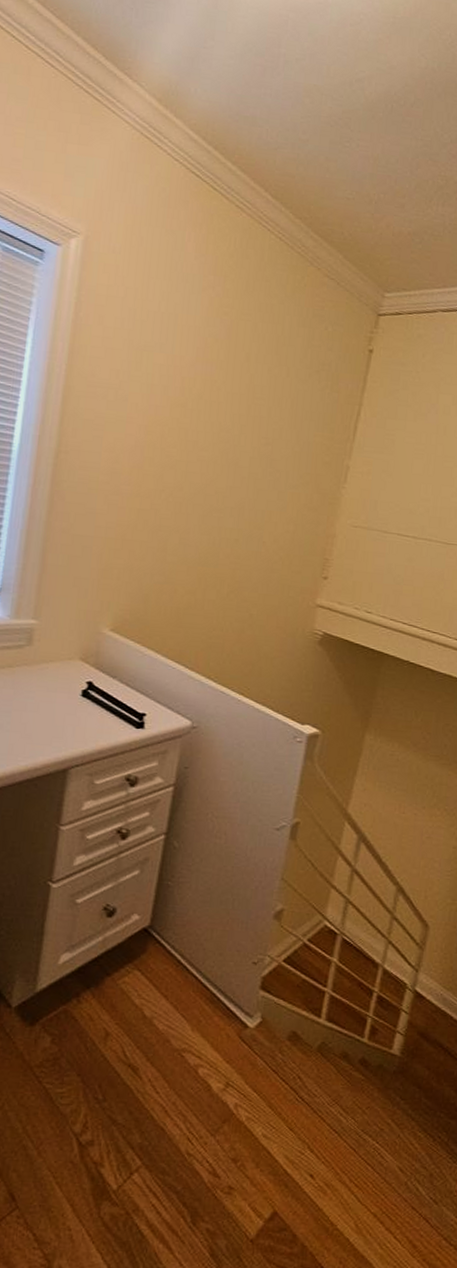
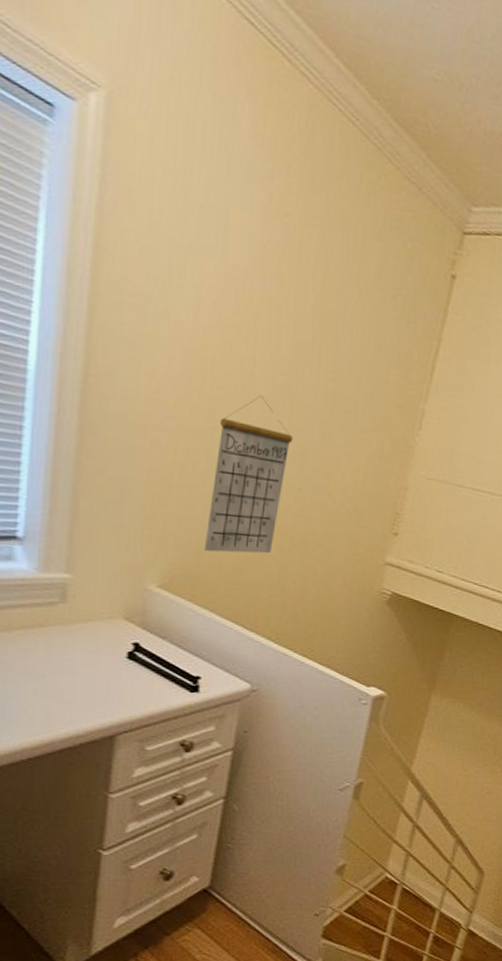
calendar: none [151,461,230,599] -> present [204,395,293,554]

